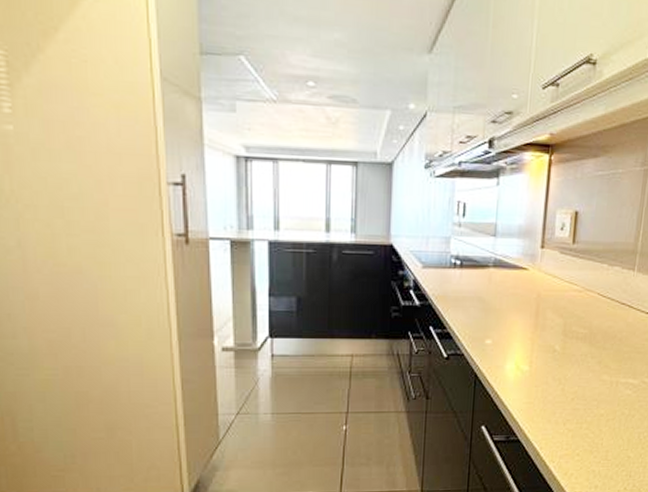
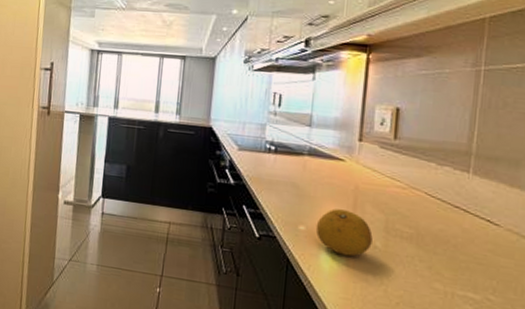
fruit: none [501,319,553,363] -> present [315,208,373,256]

